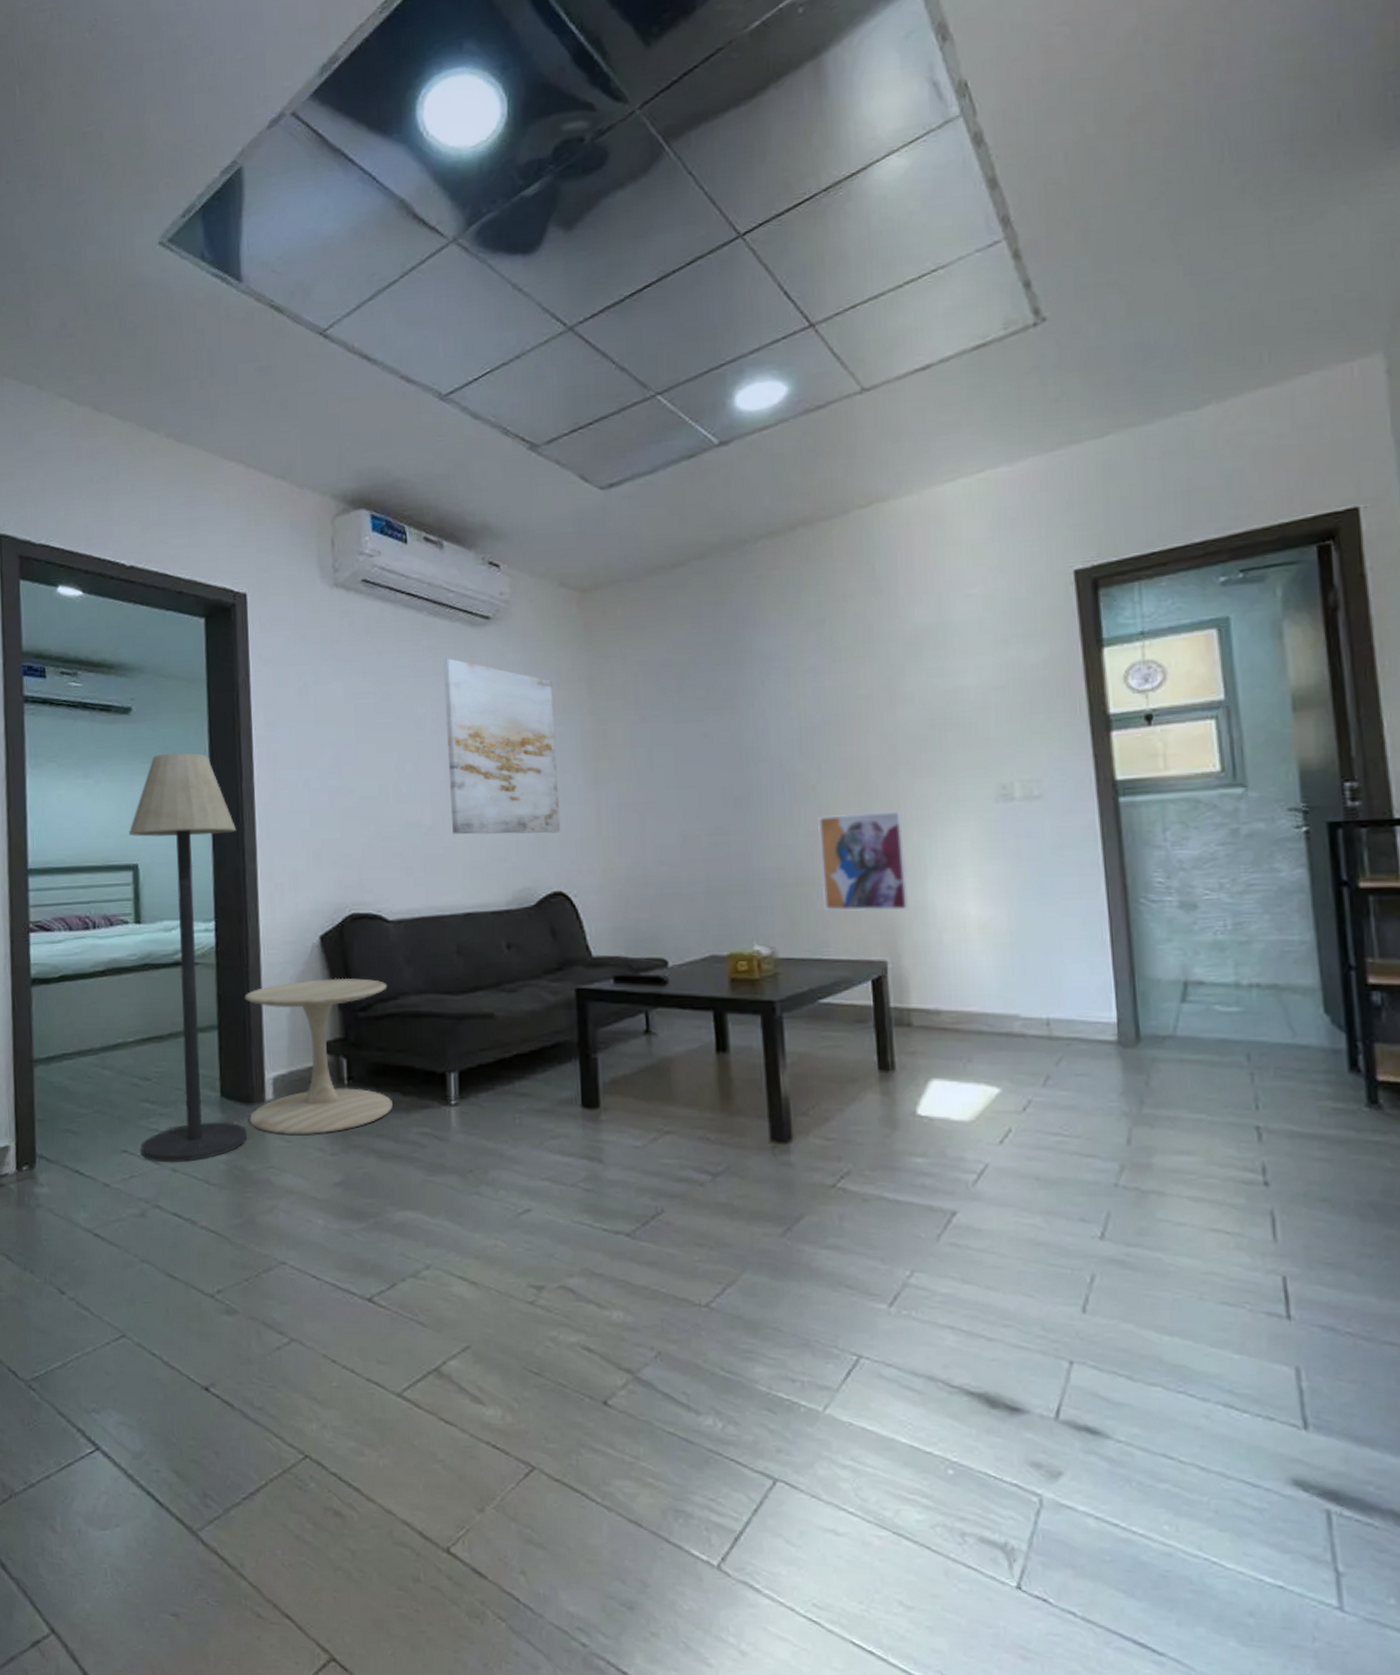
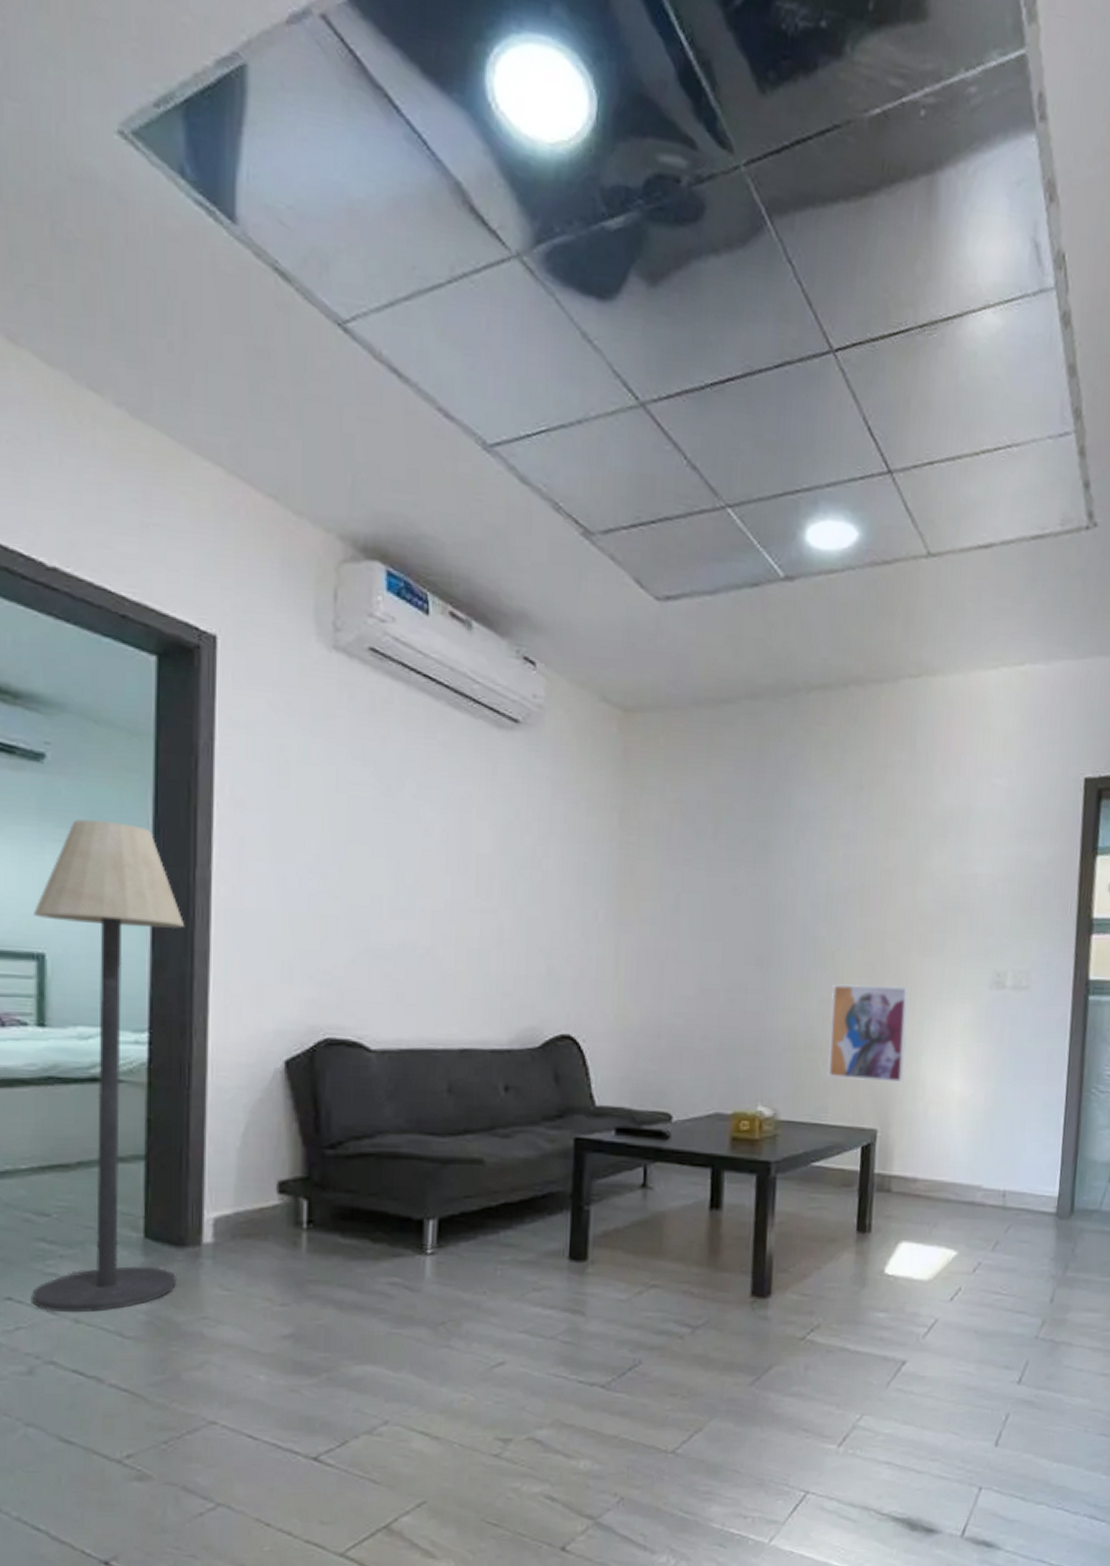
side table: present [244,977,393,1134] -> none [181,1109,363,1282]
wall art: present [443,658,561,835] -> none [454,759,582,972]

